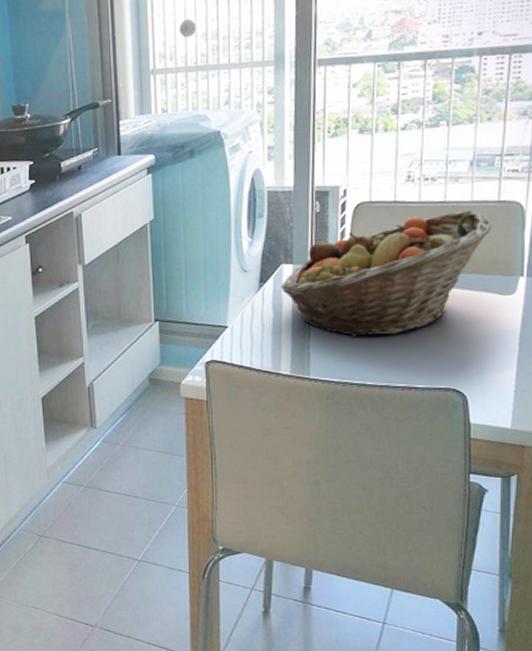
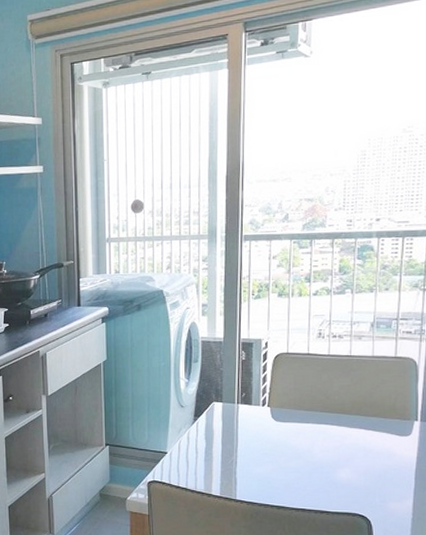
fruit basket: present [281,210,493,337] -> none [212,363,391,466]

